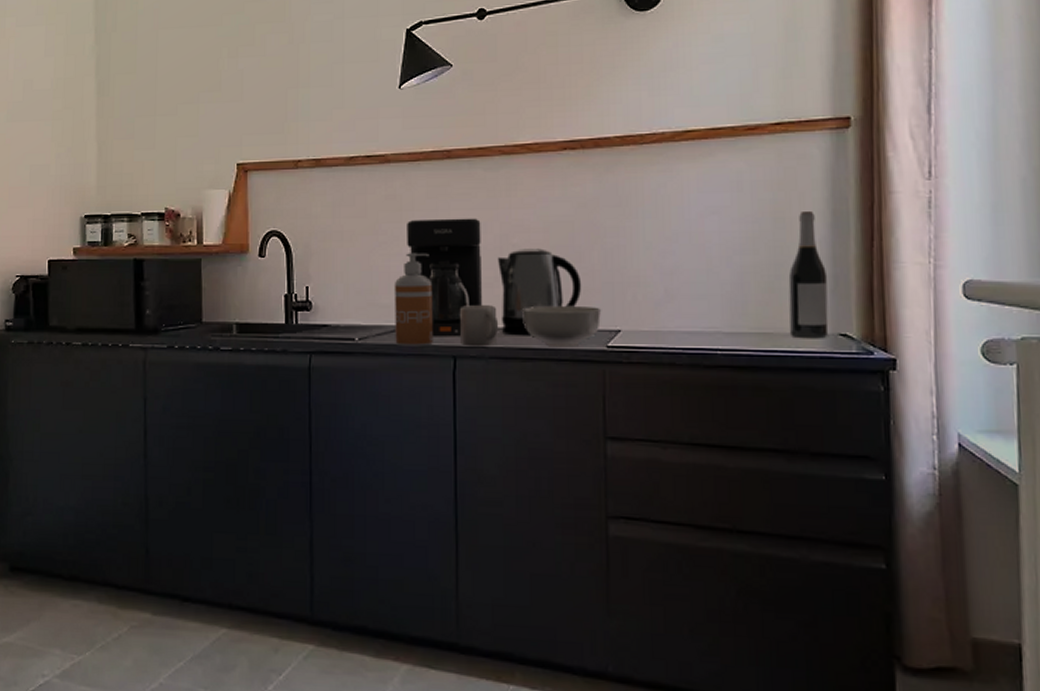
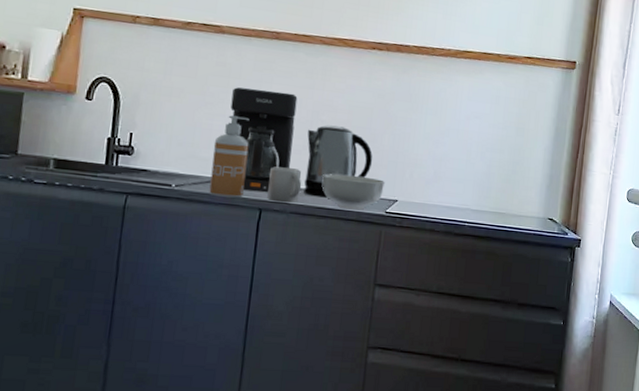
wine bottle: present [788,212,829,339] -> none [516,126,547,221]

